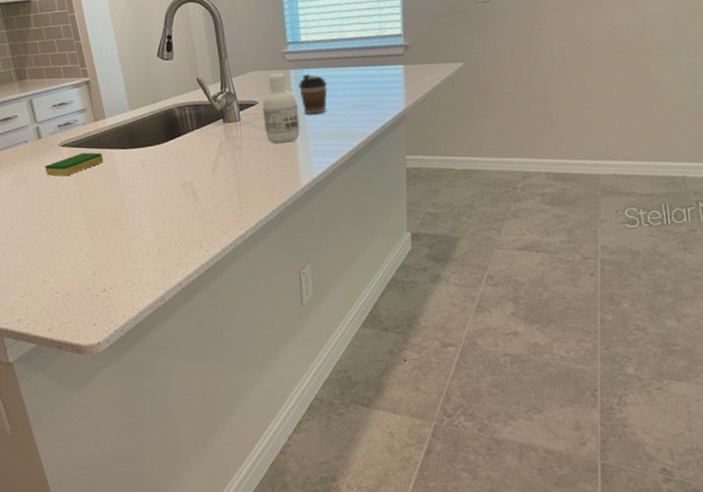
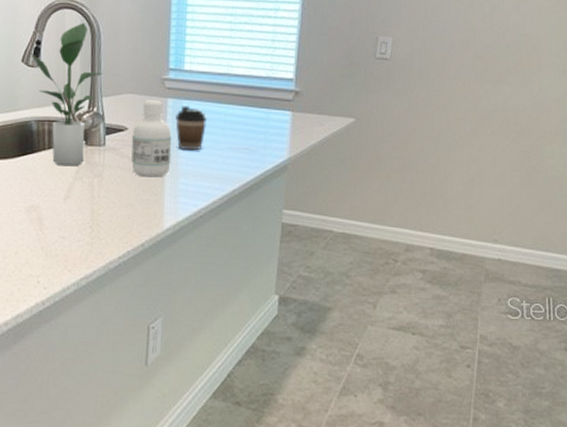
potted plant: none [164,12,229,144] -> present [31,22,102,167]

